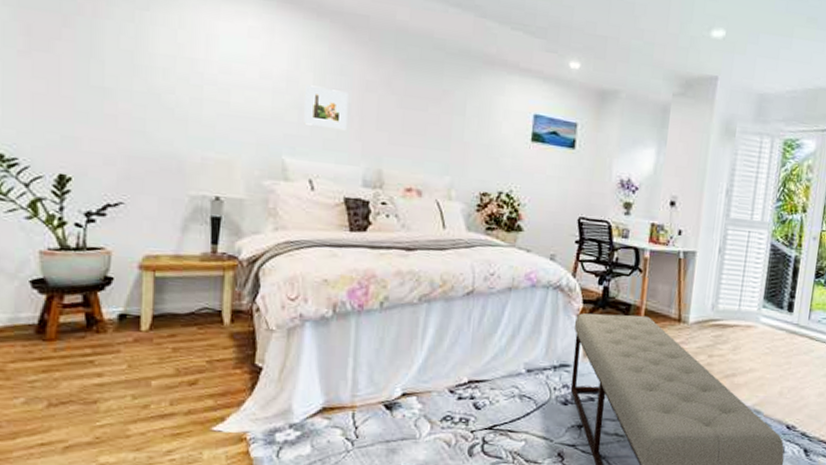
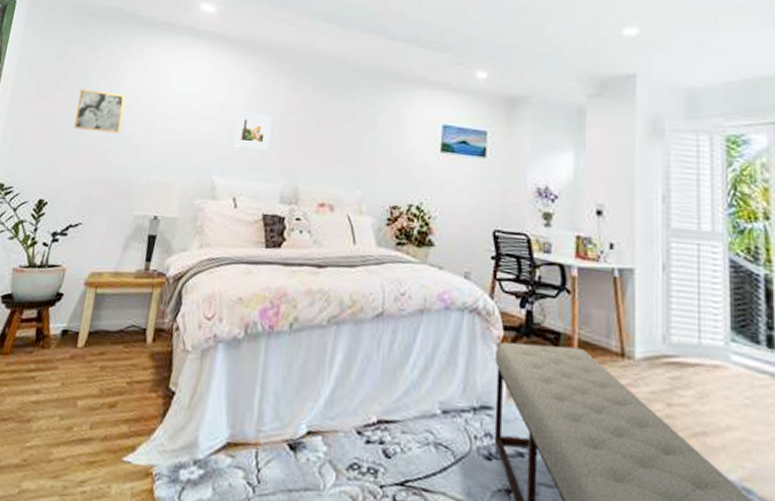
wall art: none [90,42,157,101] -> present [73,89,125,133]

